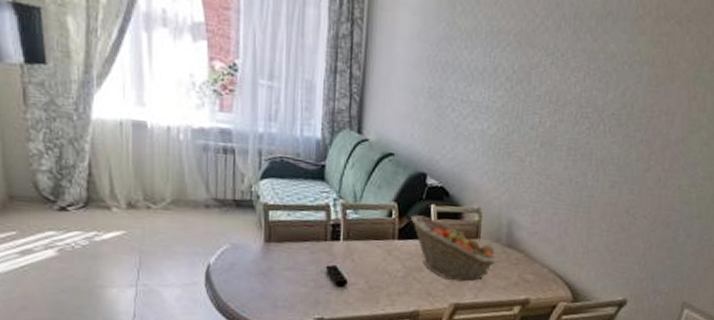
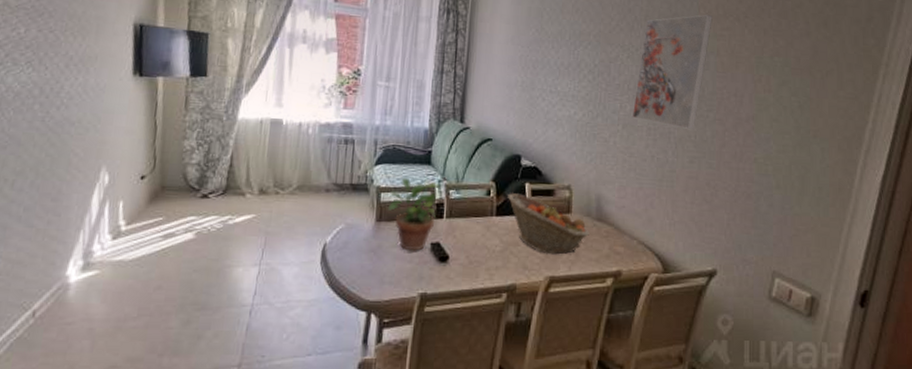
potted plant: none [277,195,336,275] -> present [387,178,441,251]
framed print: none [551,14,652,152] -> present [632,14,713,130]

